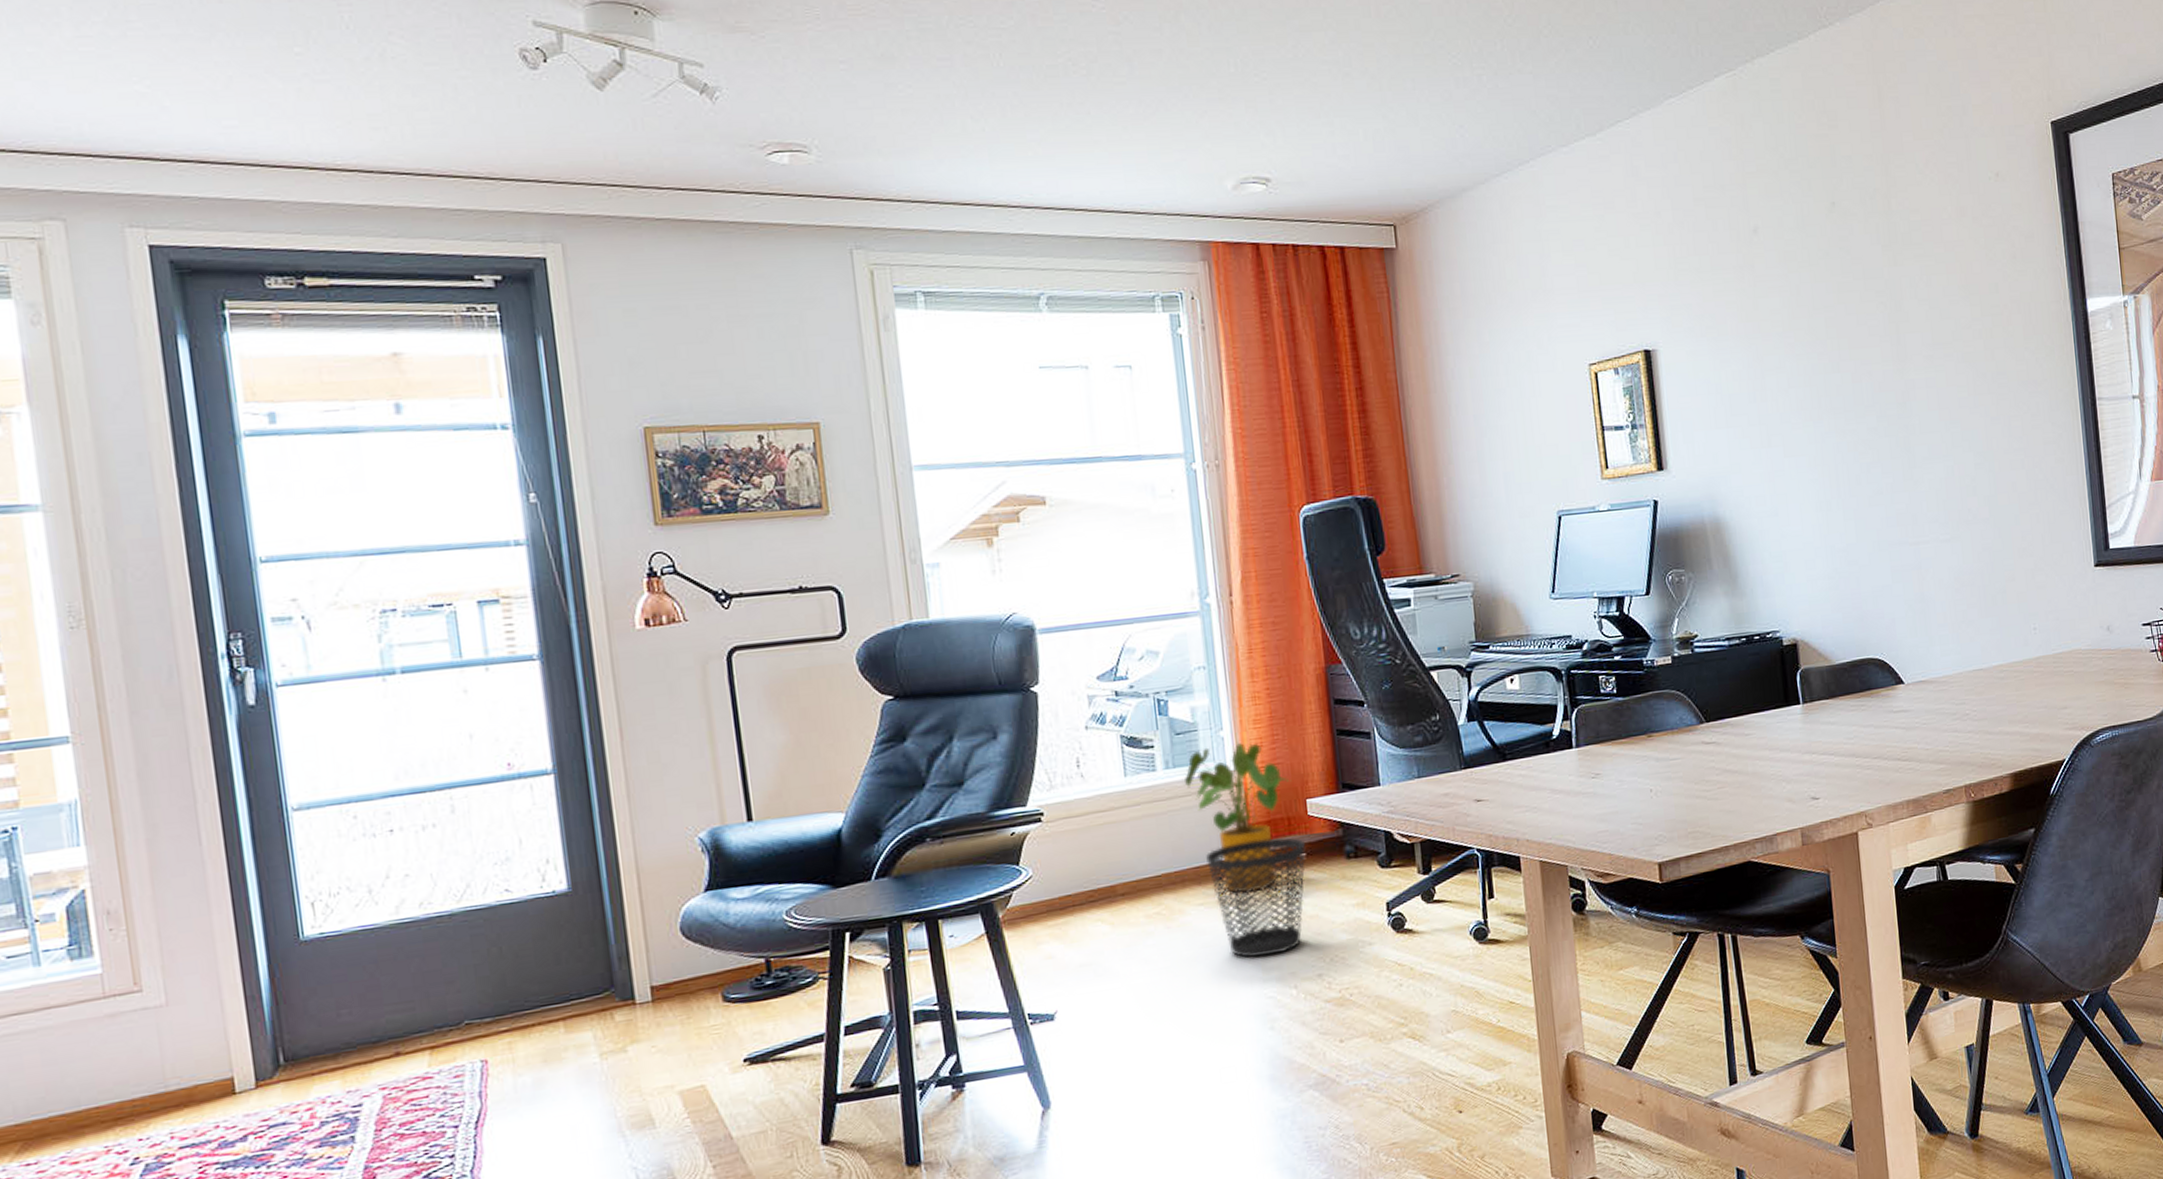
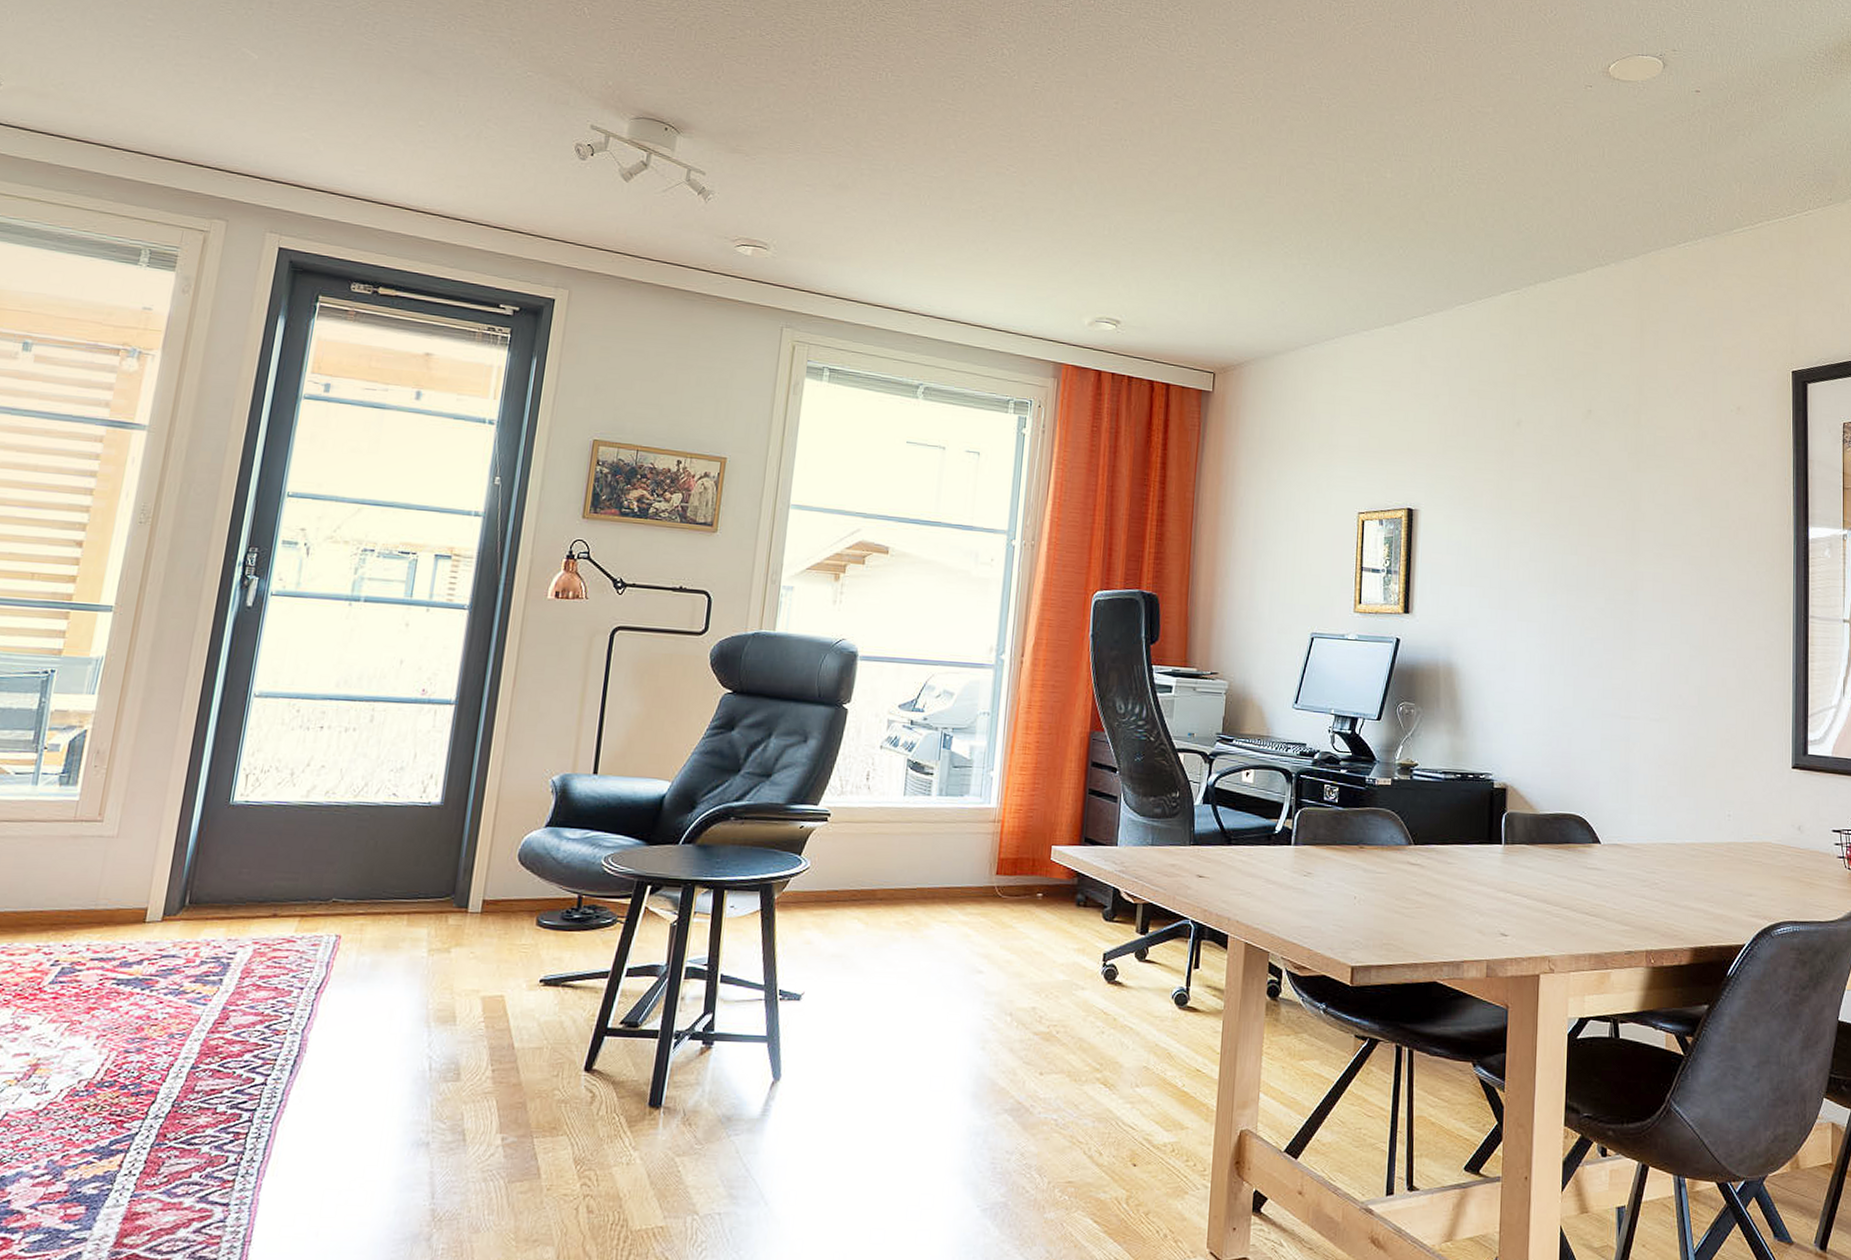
house plant: present [1183,742,1292,892] -> none [952,783,1043,918]
wastebasket: present [1206,837,1306,958] -> none [957,873,1043,981]

